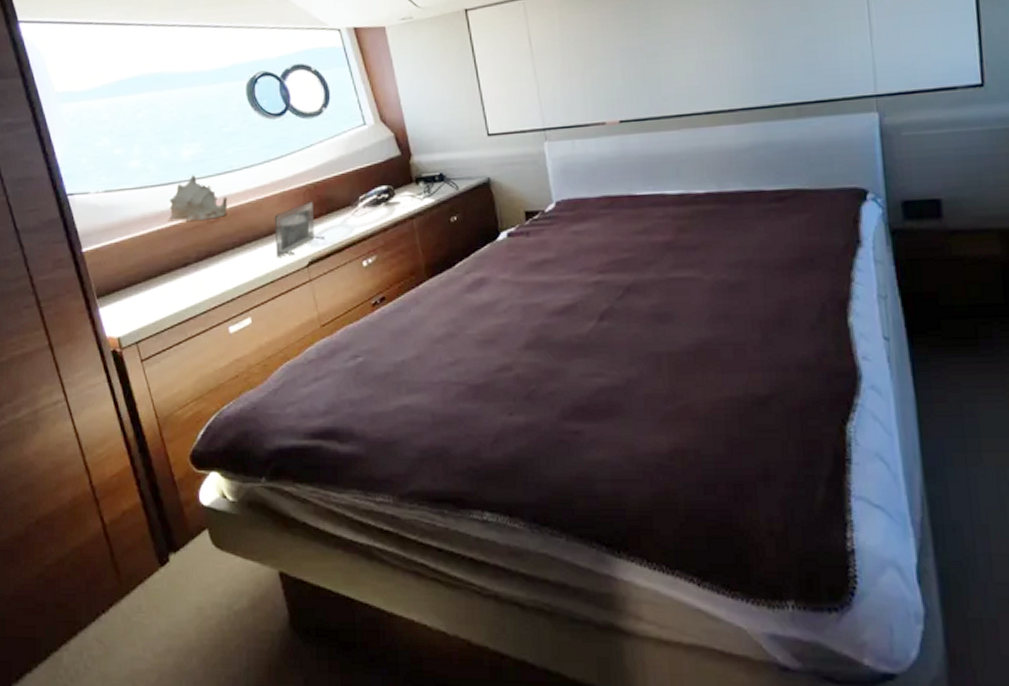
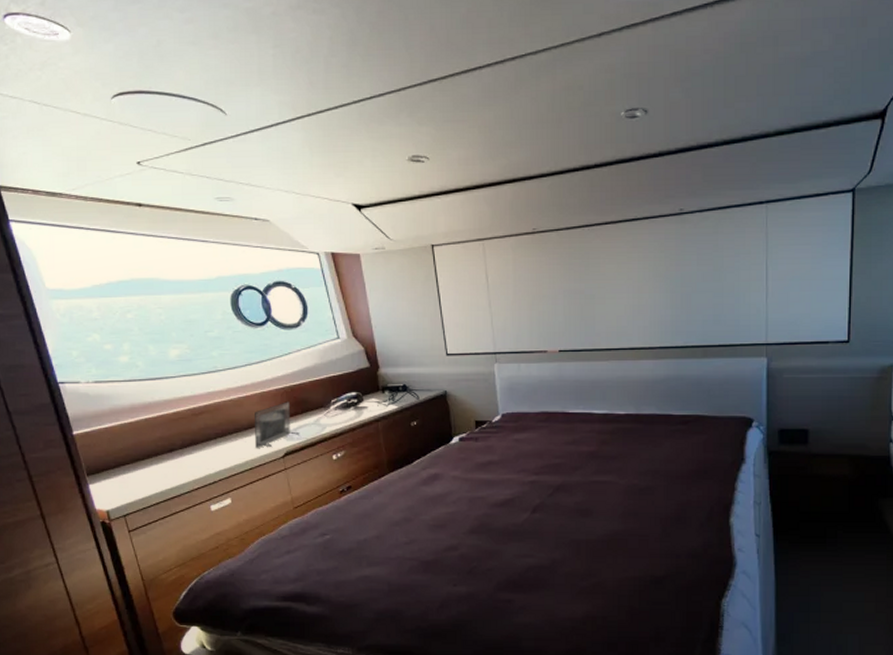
seashell: present [168,175,228,221] -> none [155,372,212,412]

